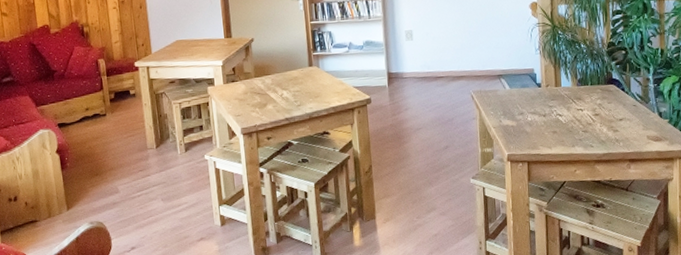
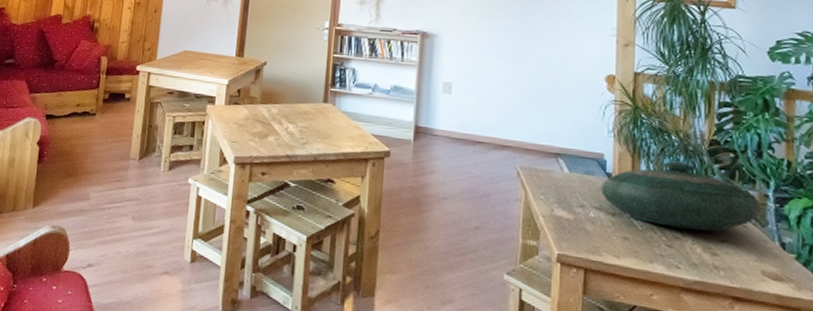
decorative bowl: none [534,64,646,117] -> present [601,161,762,232]

